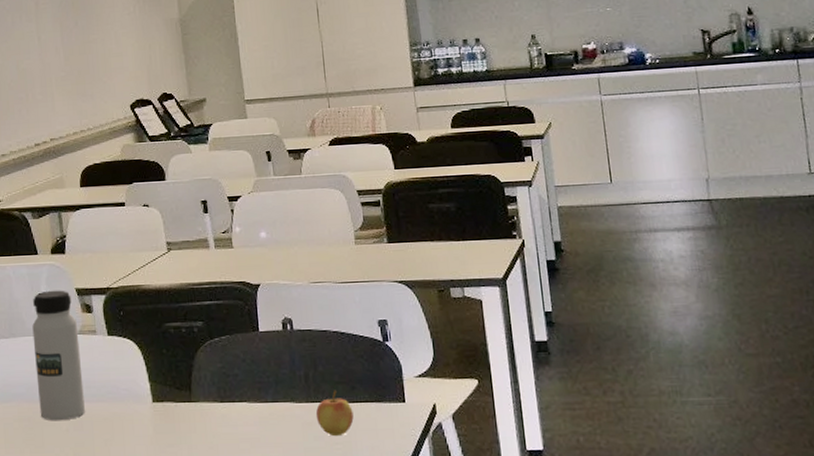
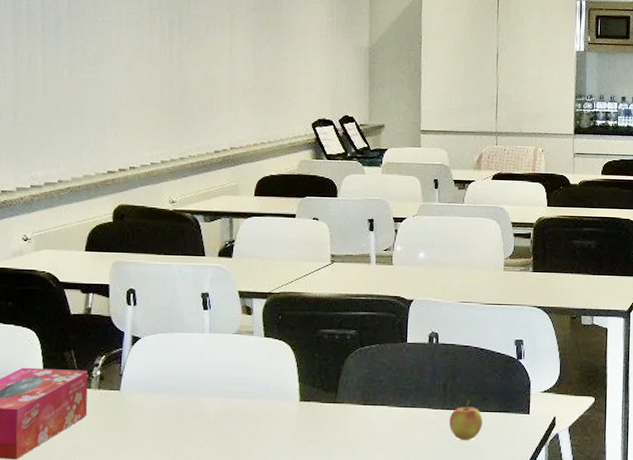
water bottle: present [32,290,85,421] -> none [189,291,236,414]

